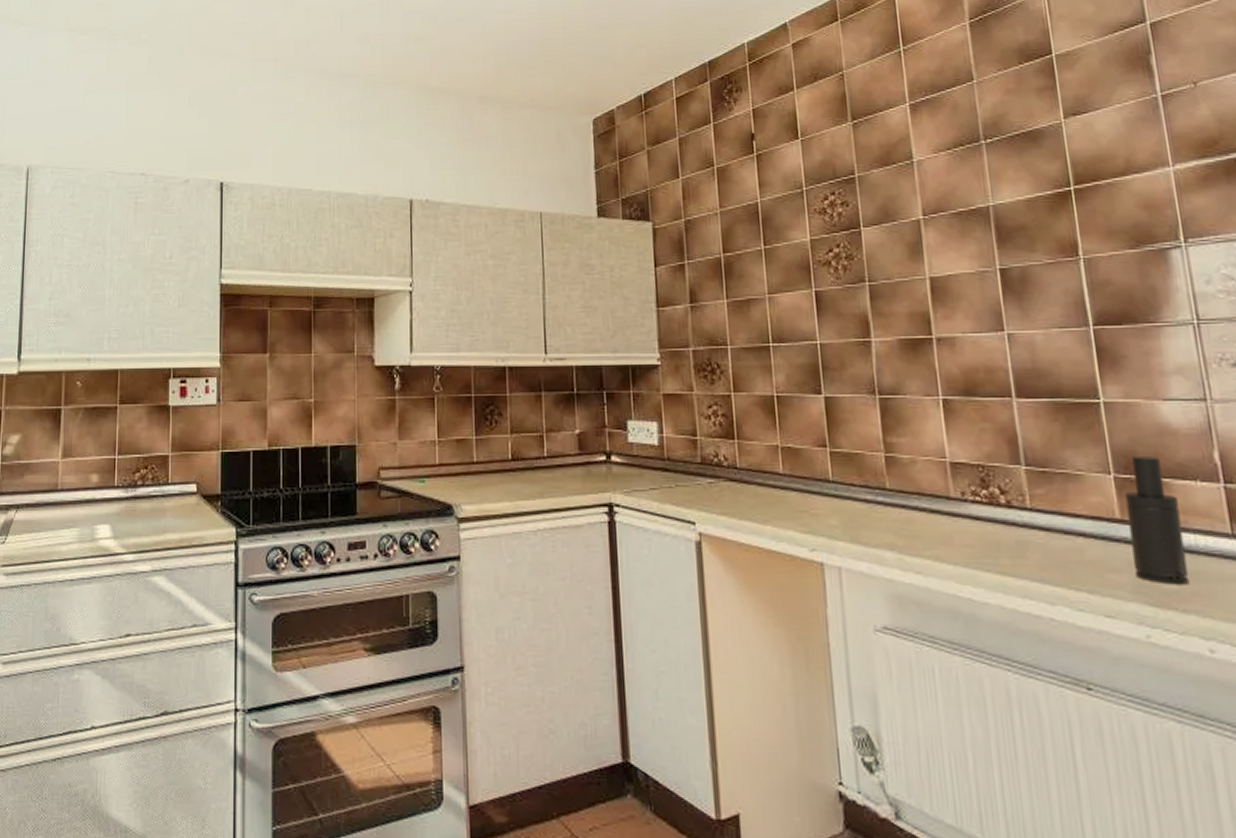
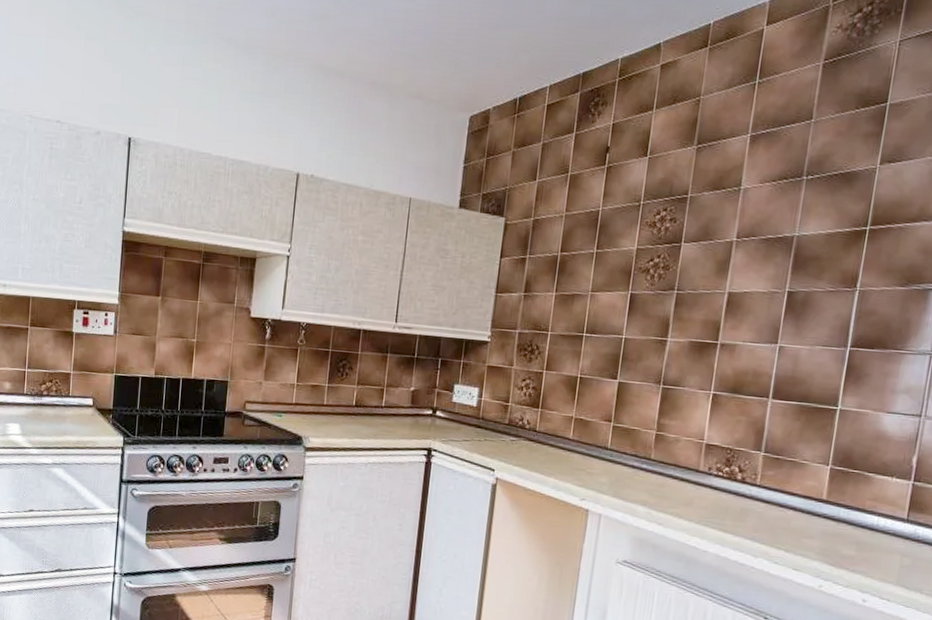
soap dispenser: present [1124,457,1190,585] -> none [824,454,874,553]

